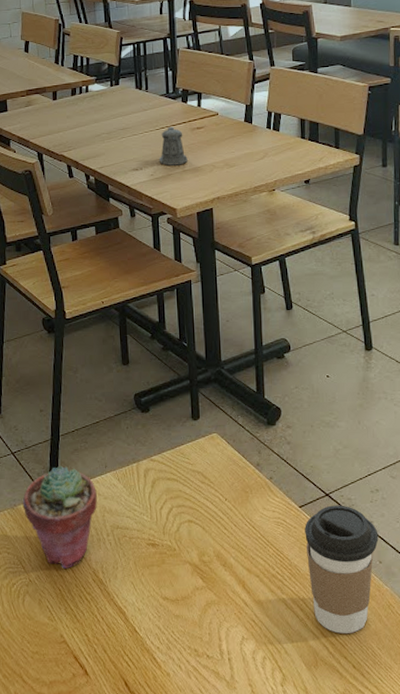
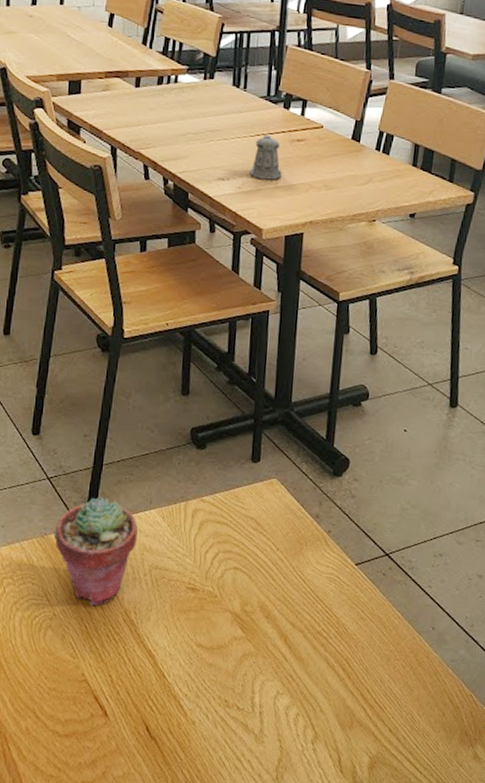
coffee cup: present [305,505,379,634] -> none [356,566,436,697]

